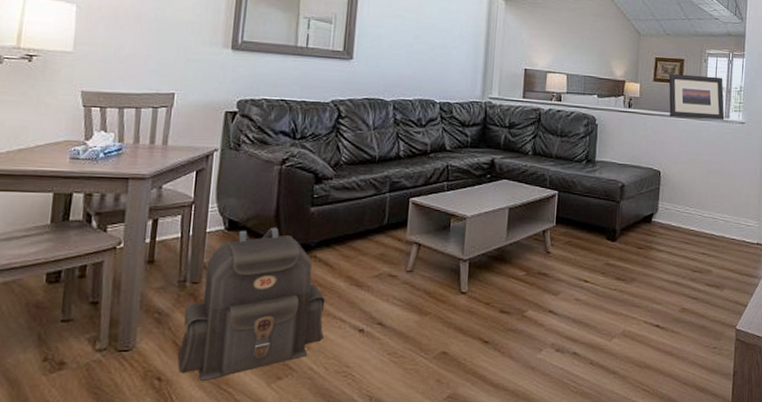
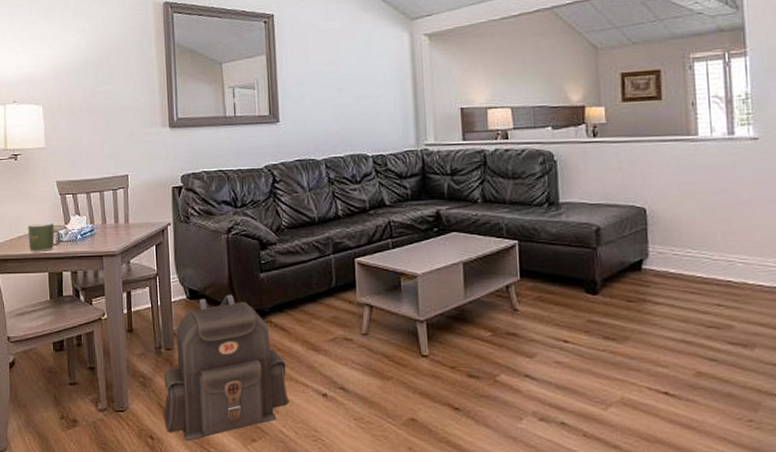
mug: none [31,136,77,169] -> present [27,222,61,252]
picture frame: present [668,73,725,120] -> none [642,85,728,141]

